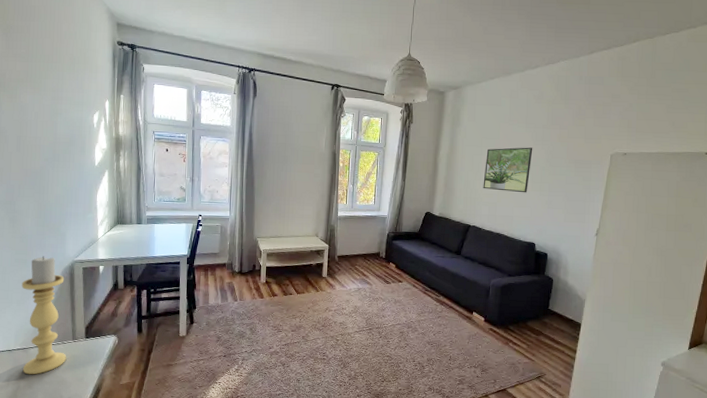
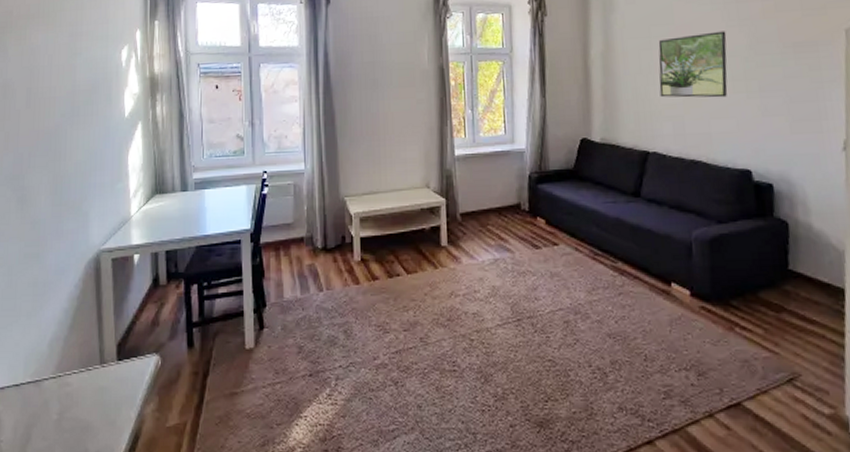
candle holder: present [21,256,67,375] -> none [32,246,93,420]

